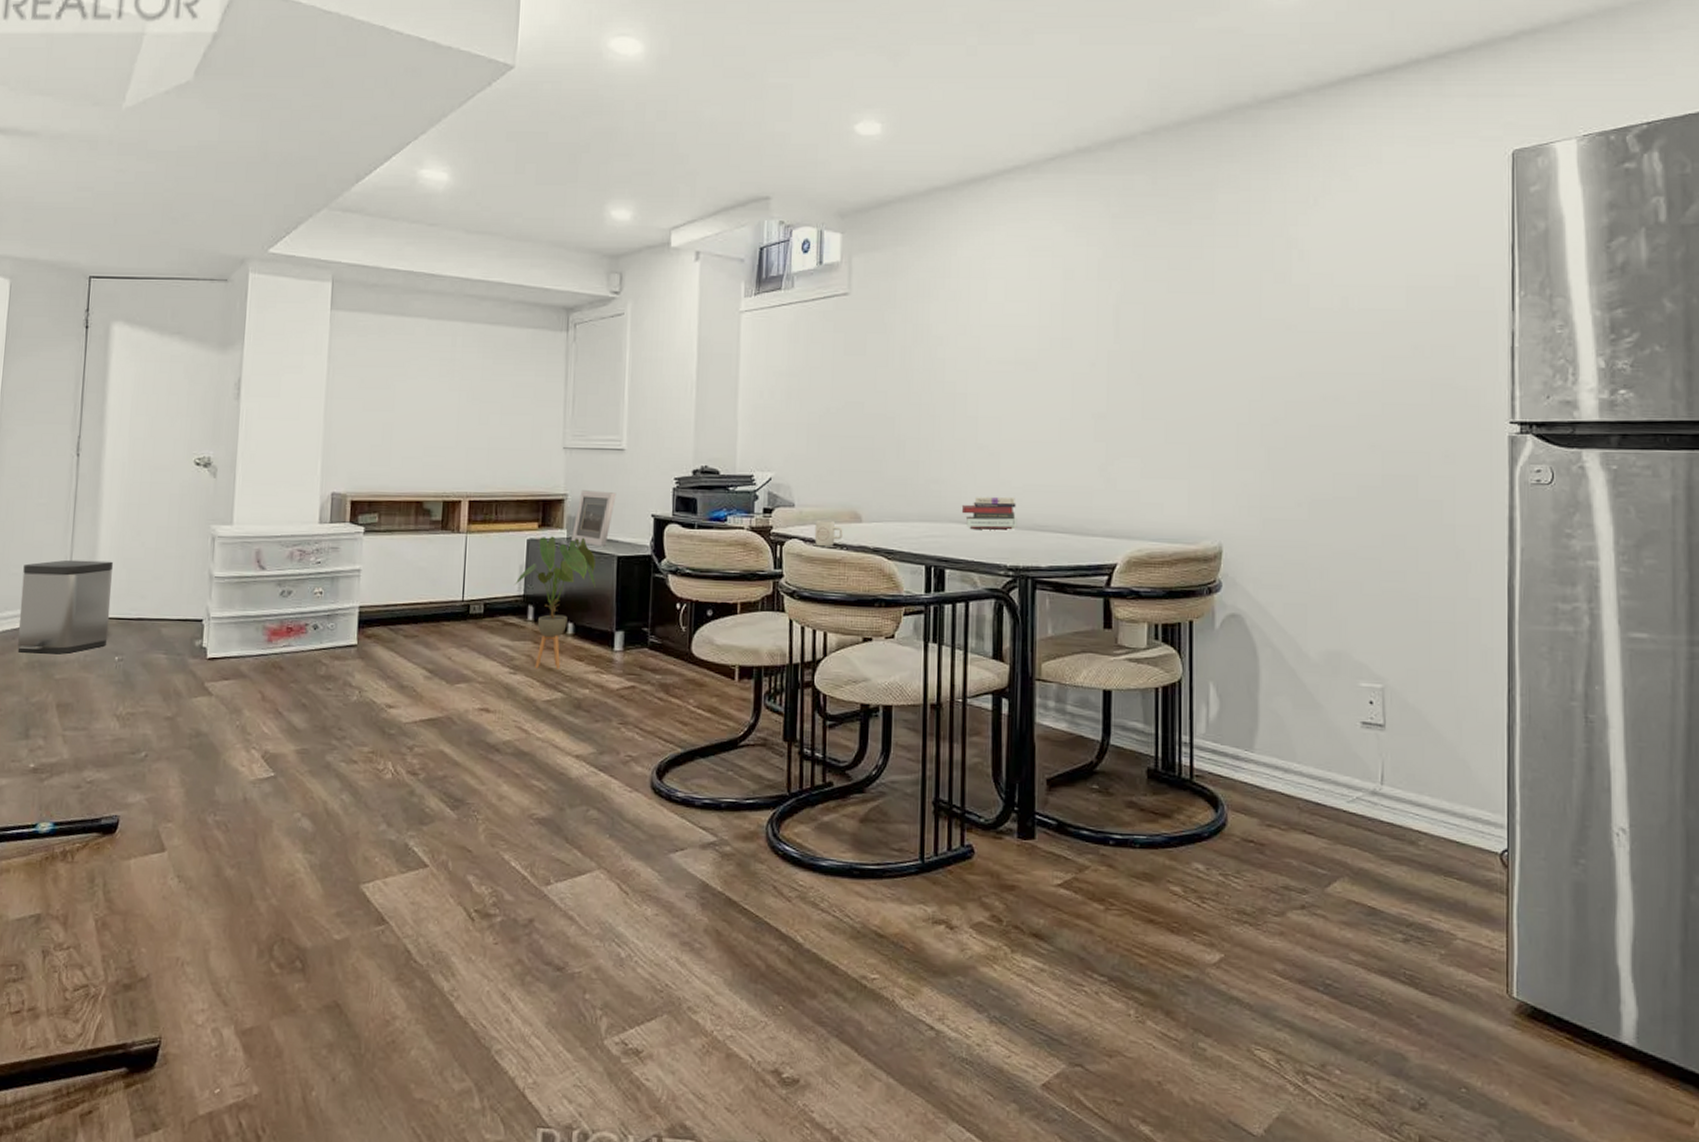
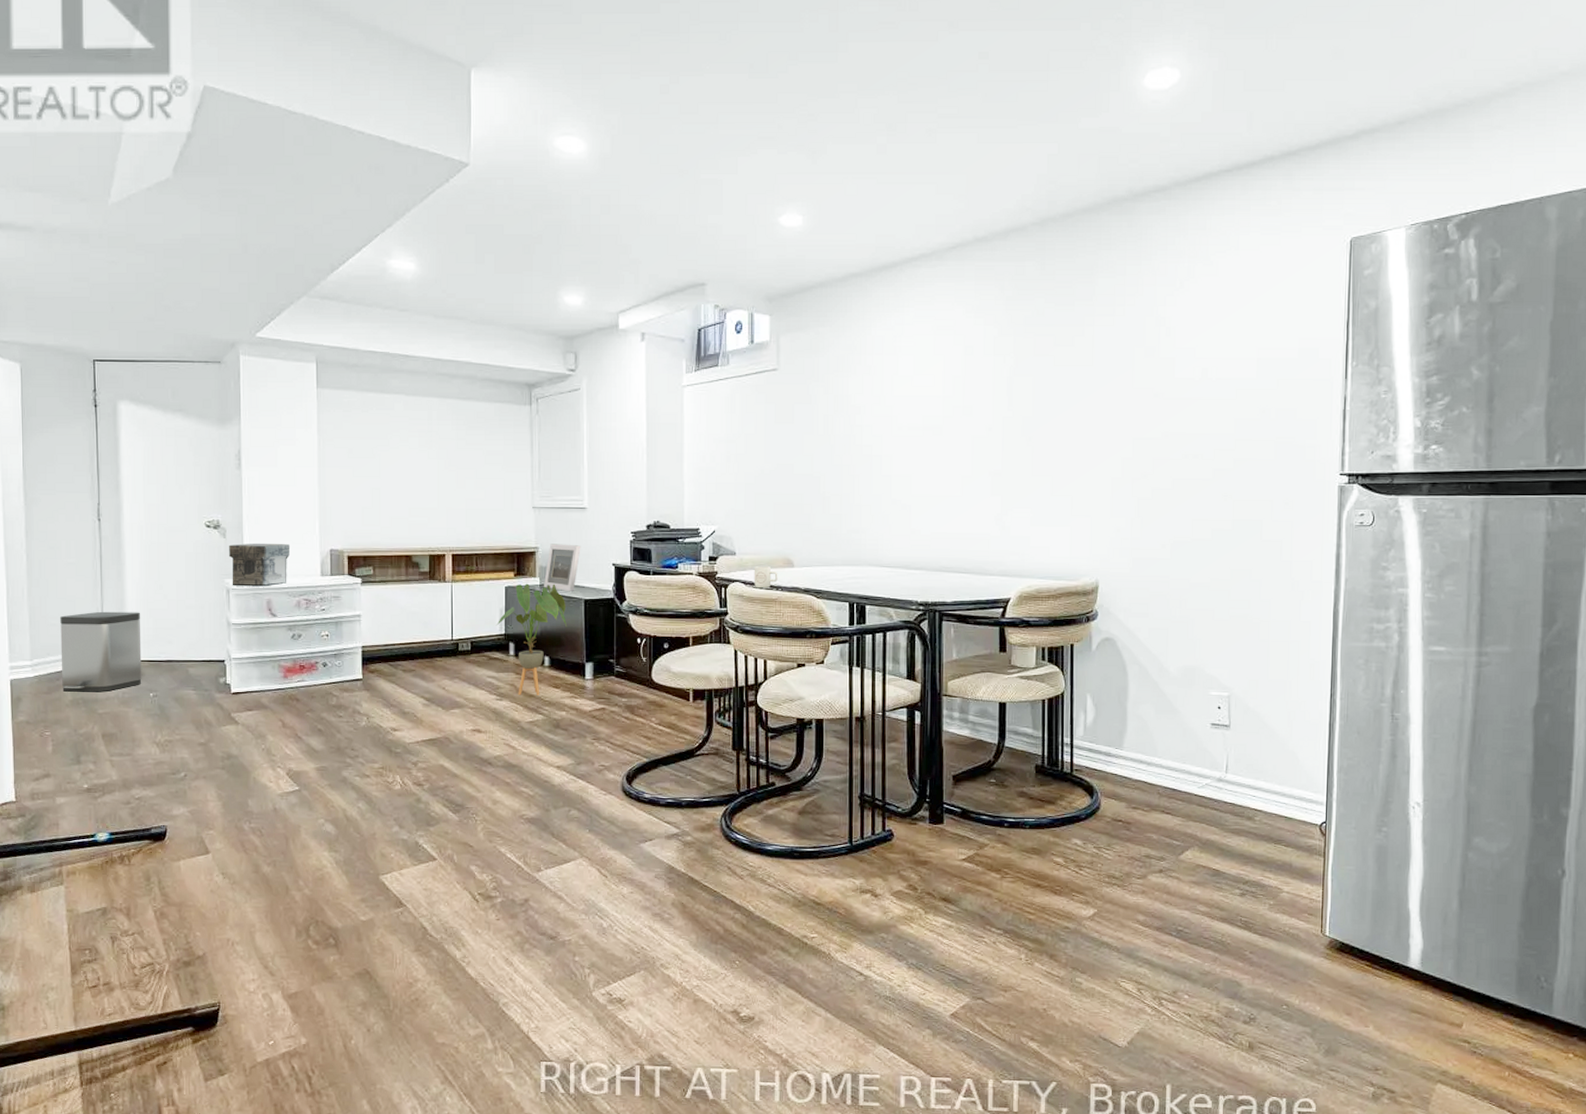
decorative box: none [218,483,288,535] -> present [229,542,291,587]
books: present [961,496,1018,530] -> none [878,543,926,572]

